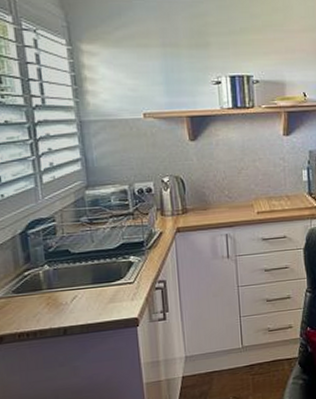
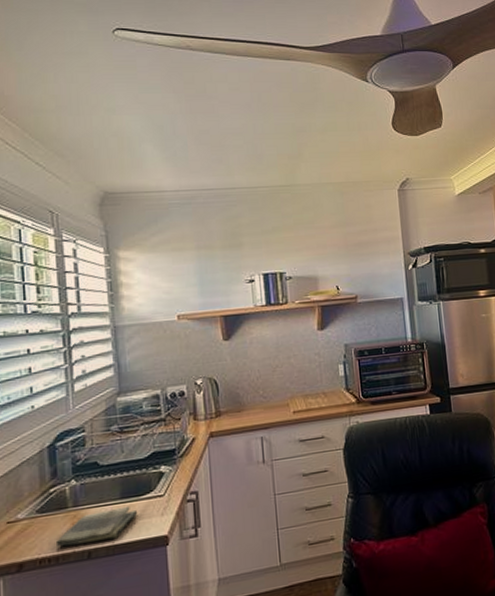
dish towel: none [32,290,110,324] -> present [55,505,138,547]

